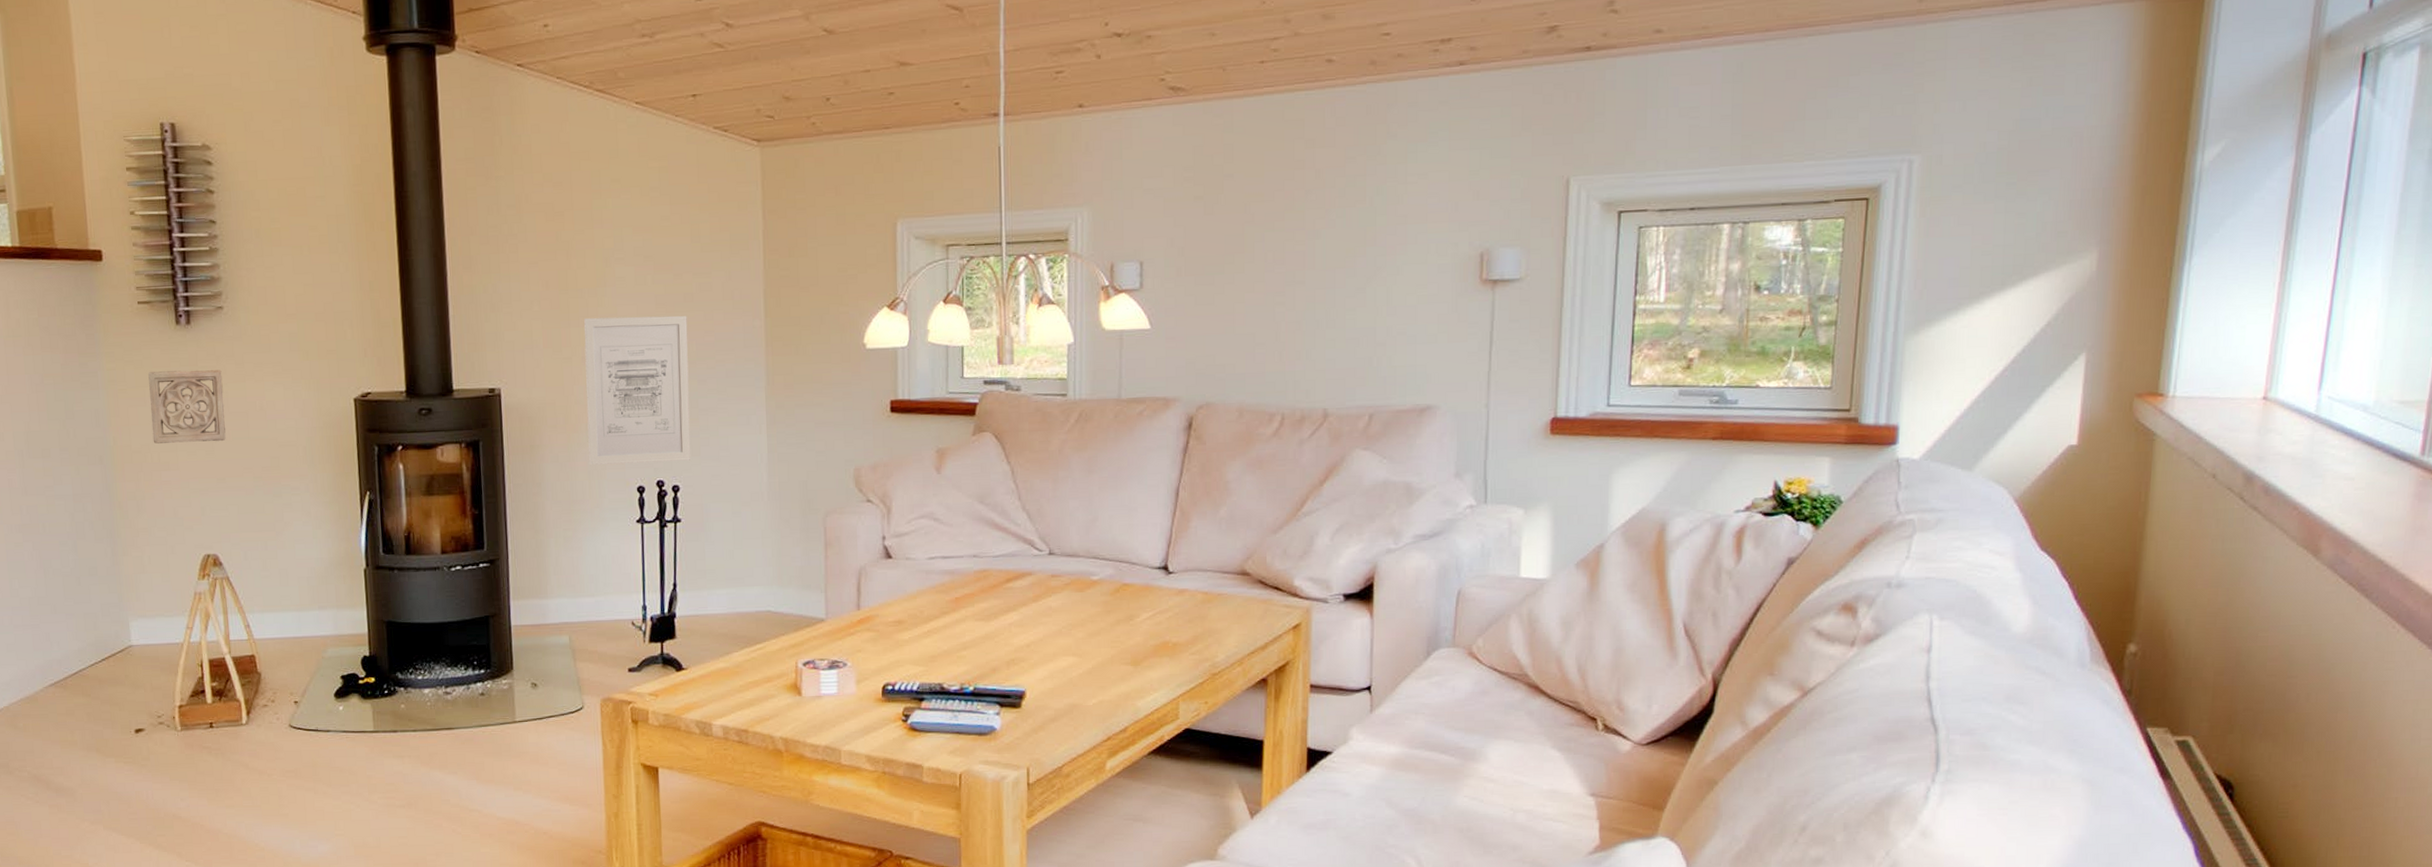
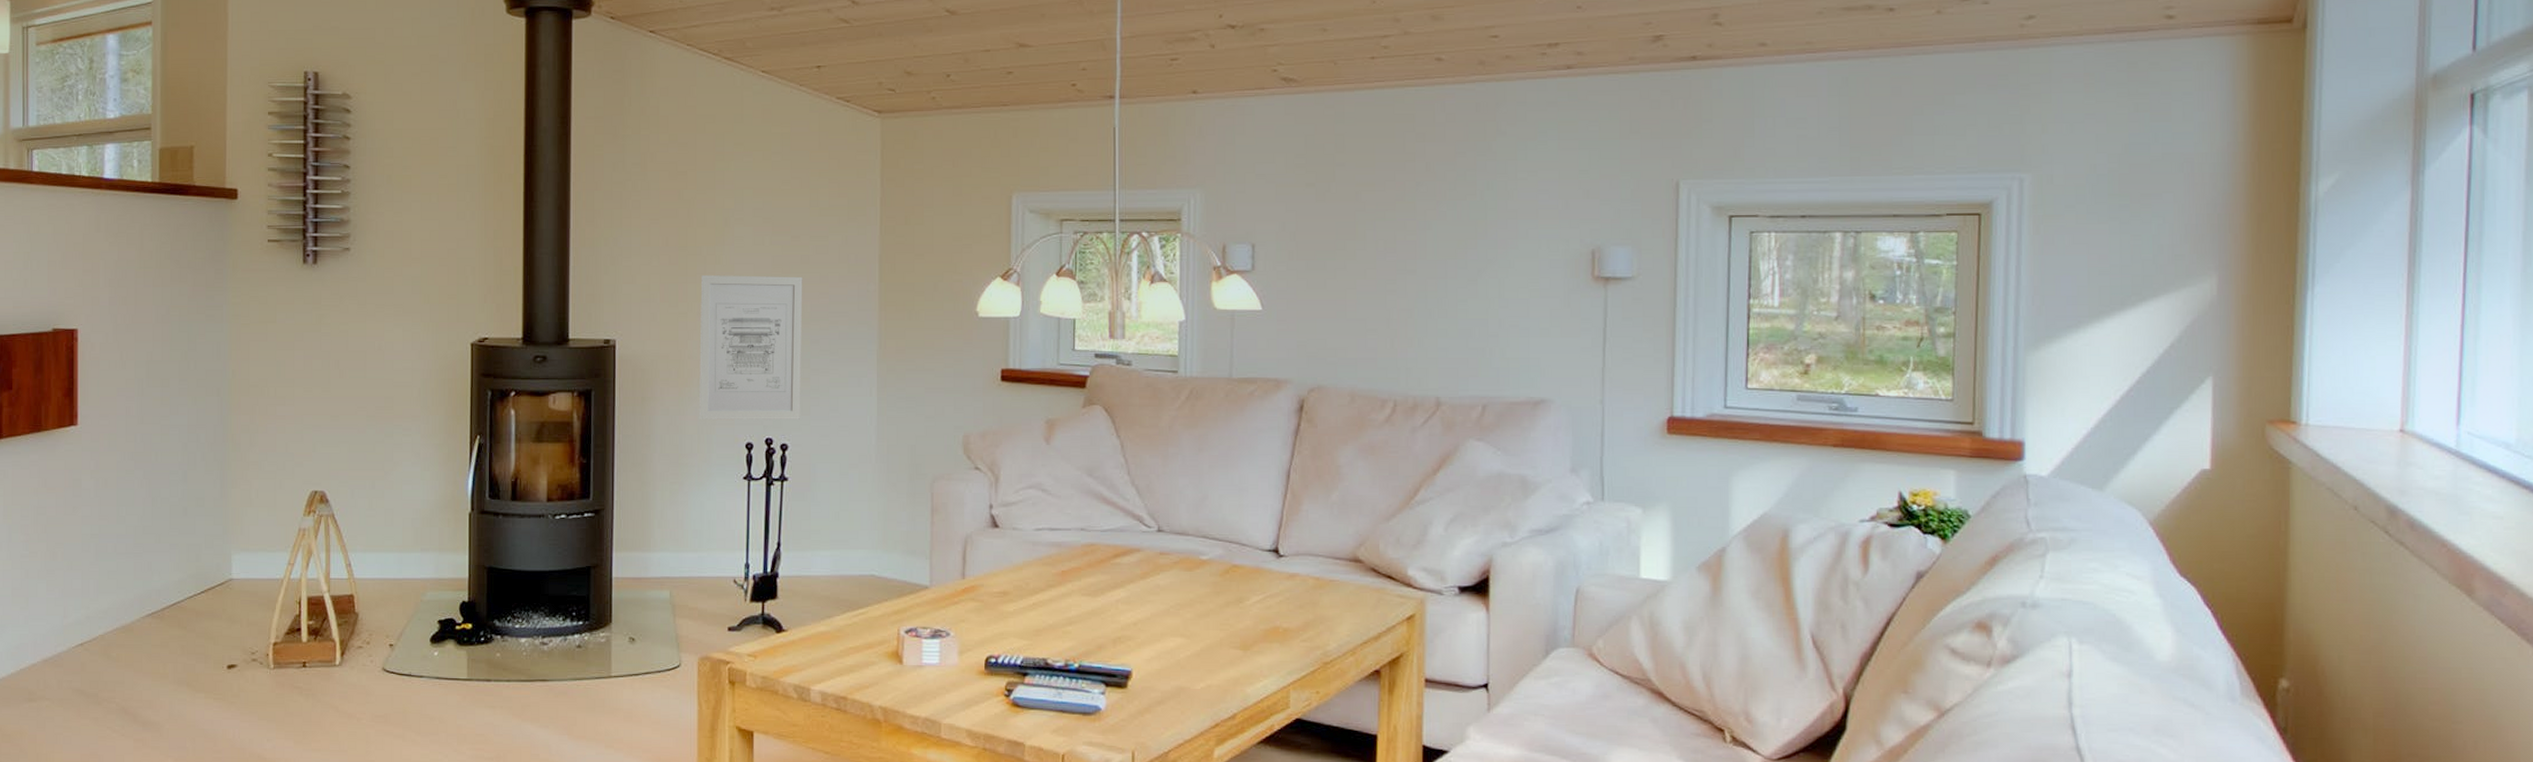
wall ornament: present [148,370,226,444] -> none [271,307,344,379]

